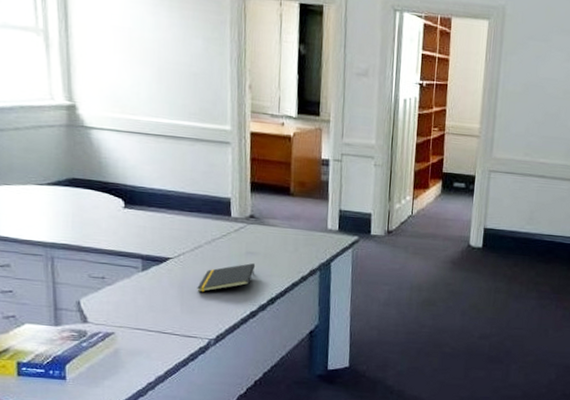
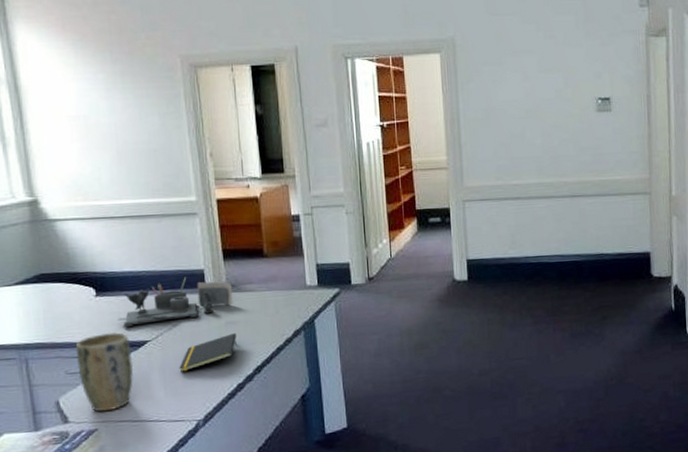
plant pot: none [100,244,154,318] -> present [76,331,134,412]
desk organizer: none [142,203,256,243] -> present [117,277,233,328]

